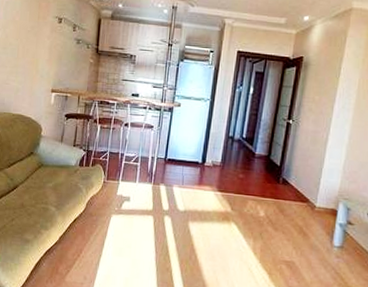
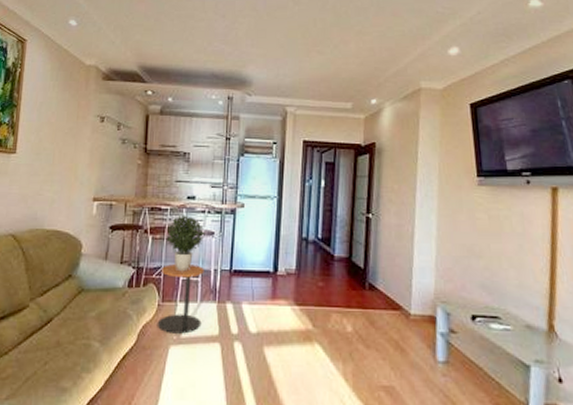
side table: none [102,150,143,207] -> present [157,264,204,334]
potted plant: none [112,110,145,157] -> present [166,216,205,272]

